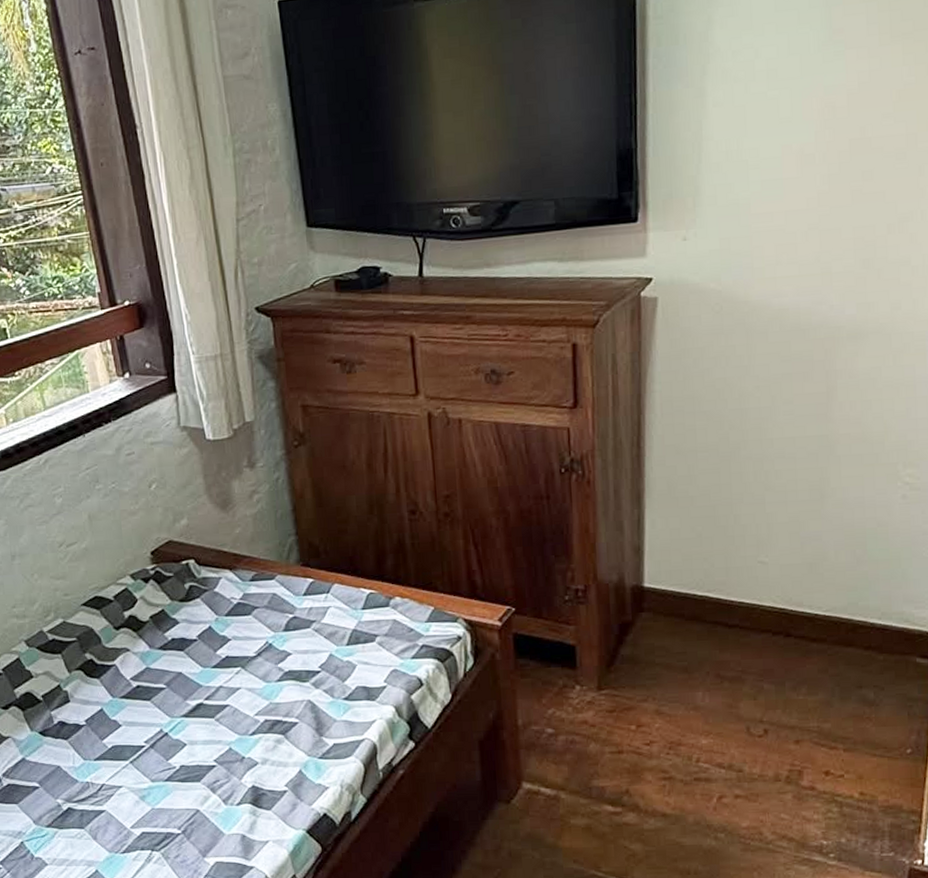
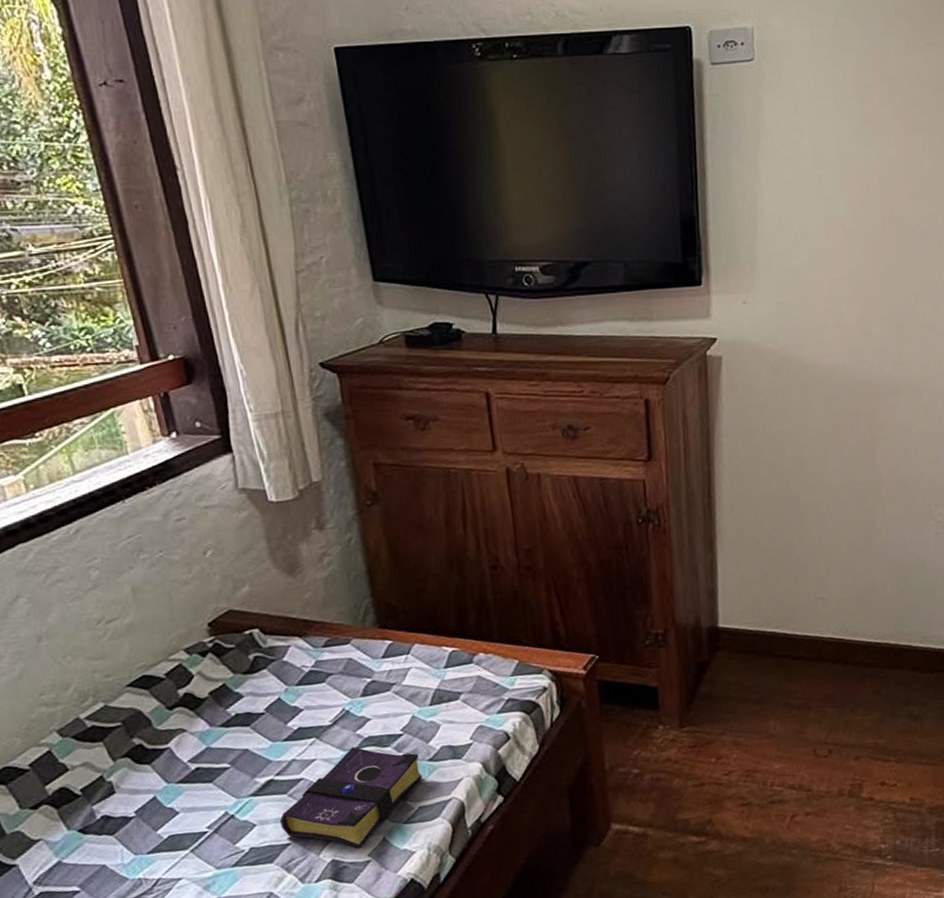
book: none [207,679,338,778] -> present [279,747,422,849]

